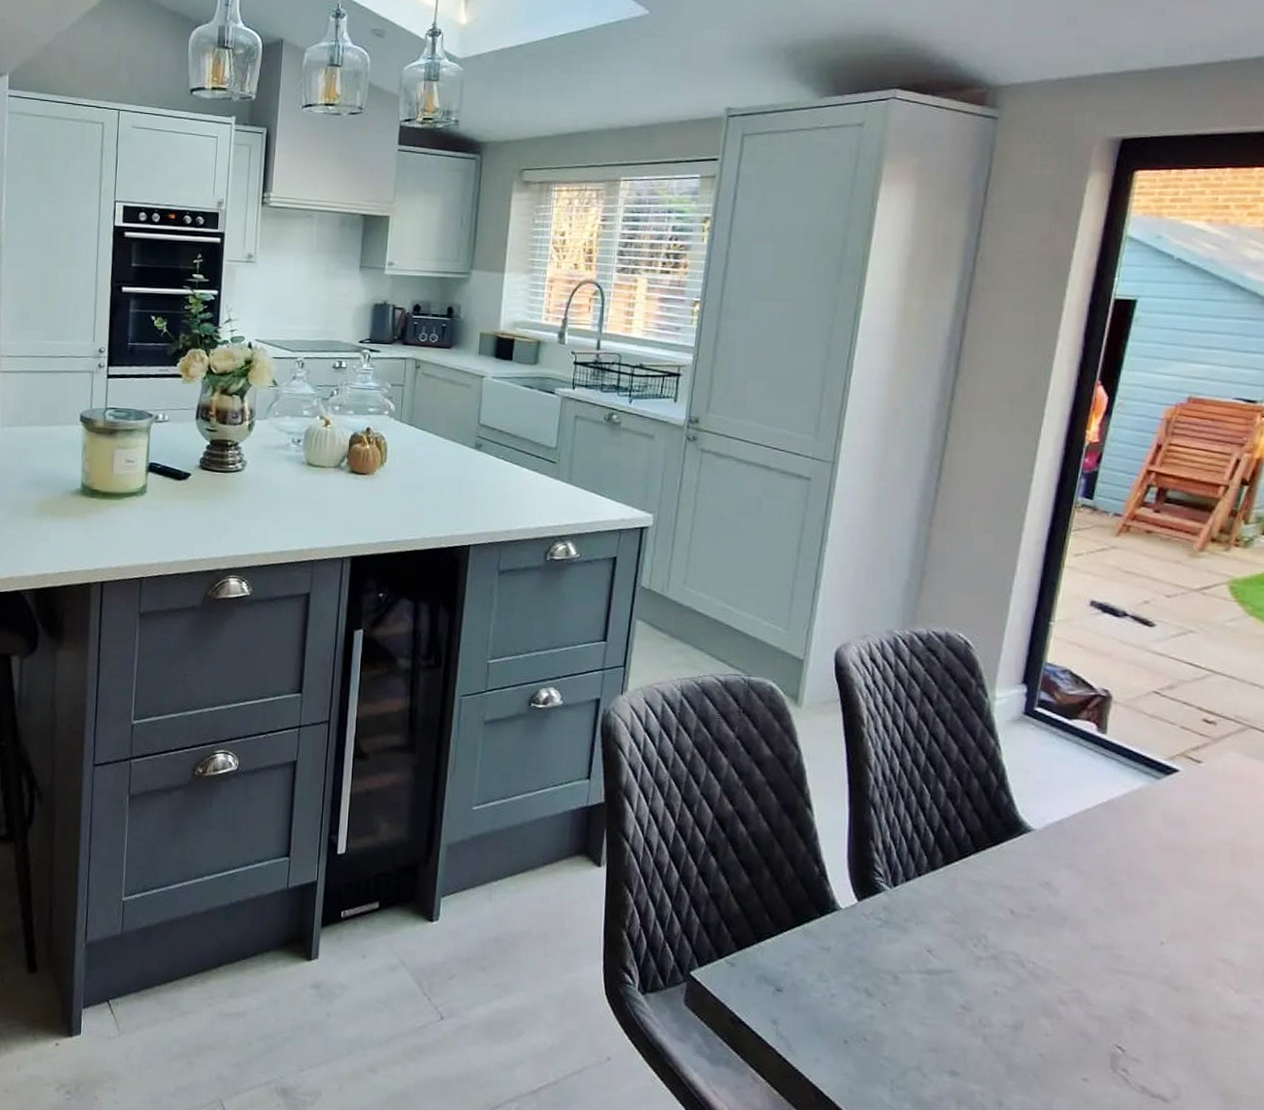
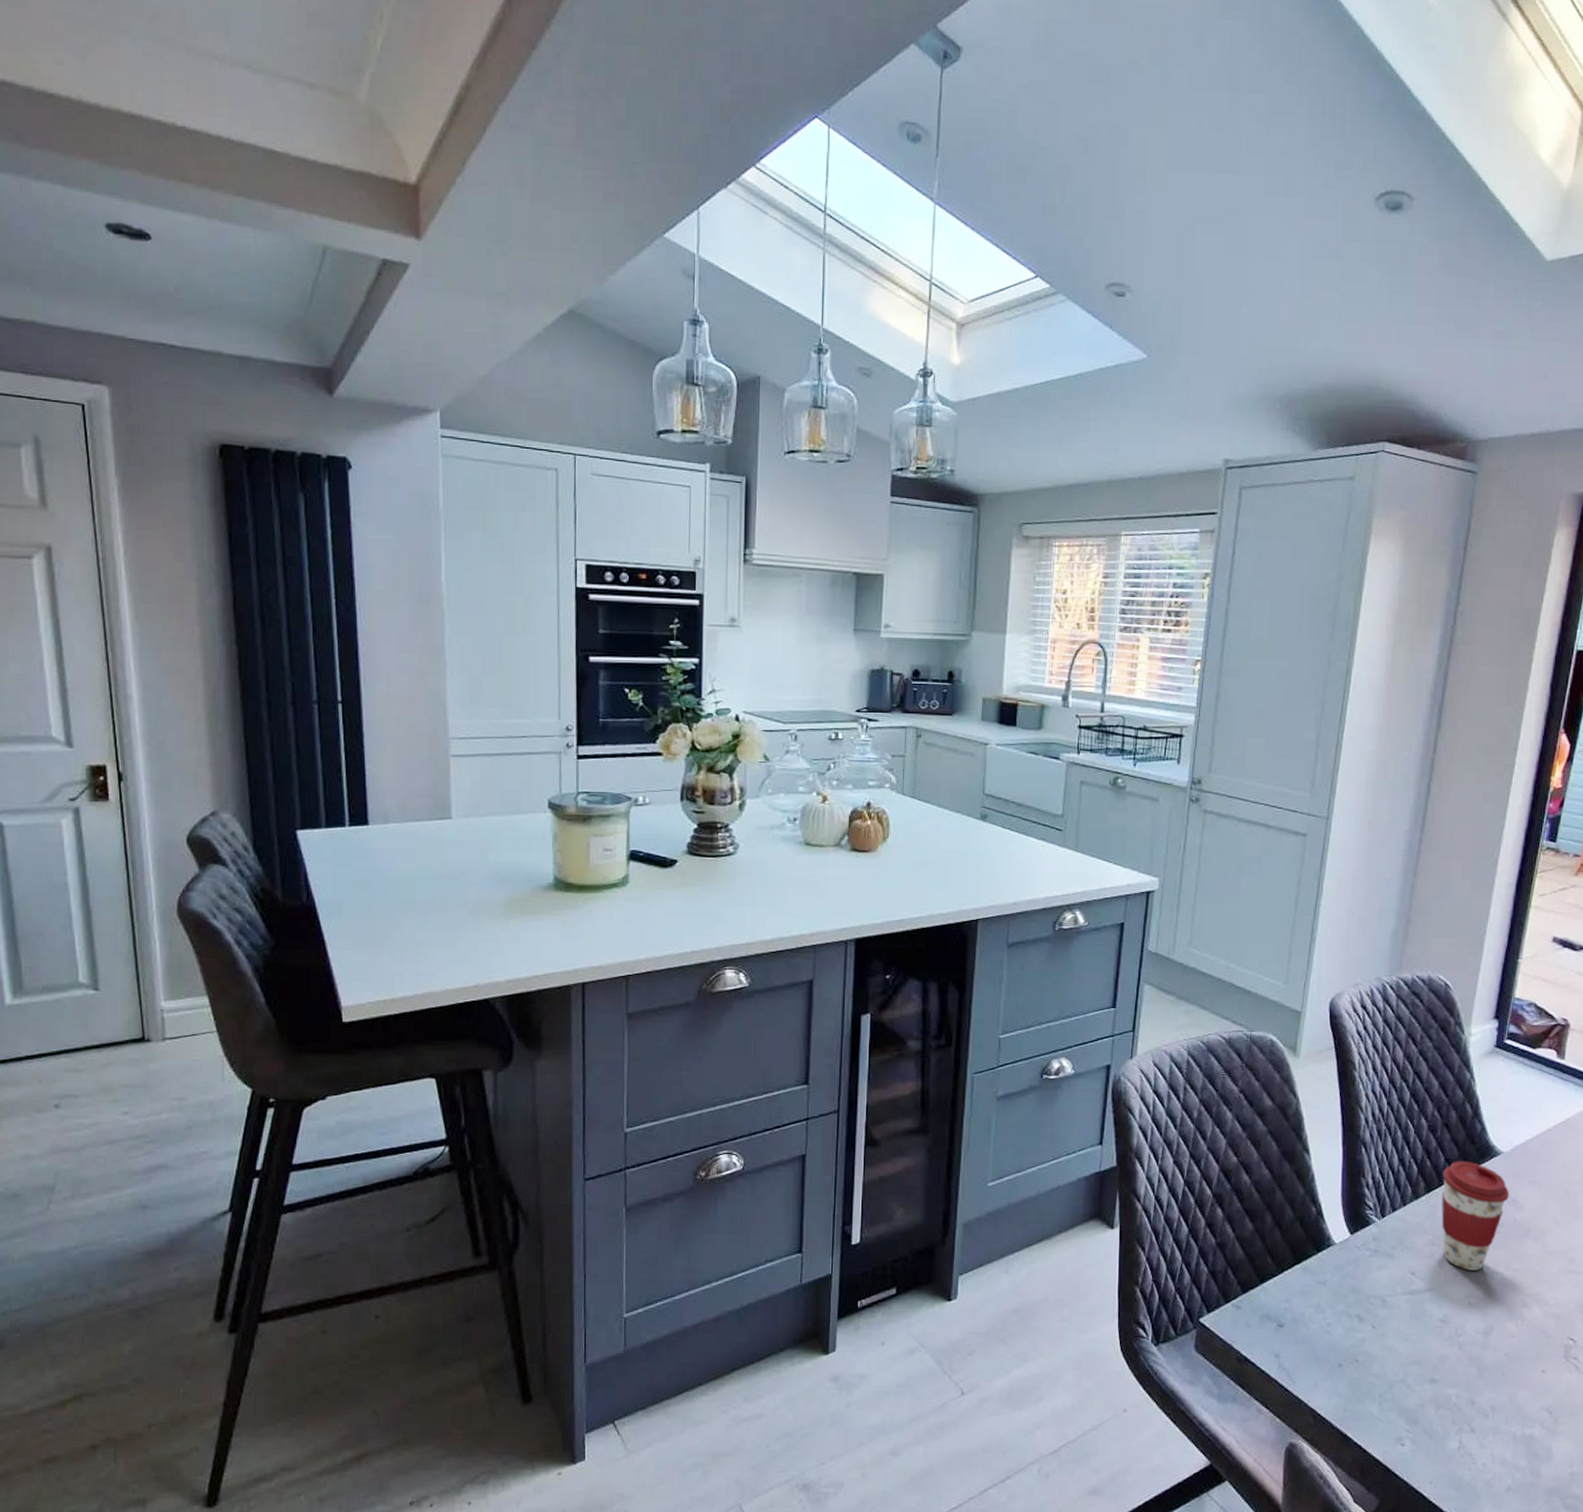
coffee cup: none [962,834,1043,957] -> present [1441,1161,1510,1270]

